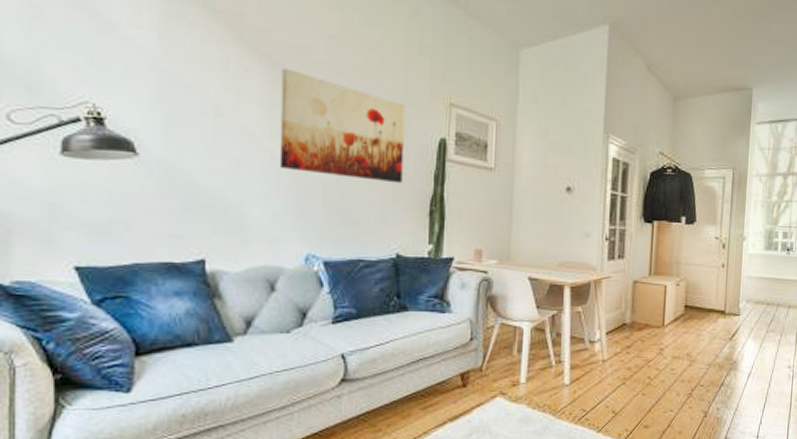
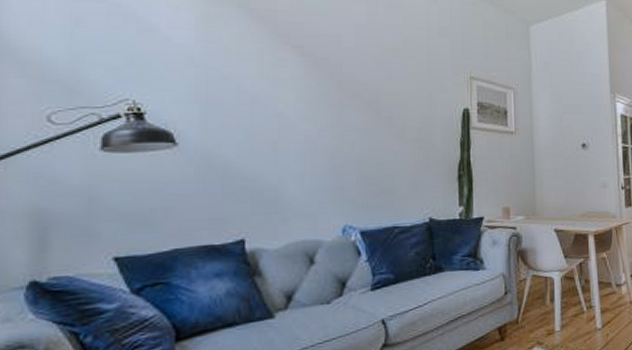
wall art: present [279,68,405,184] -> none [313,56,431,153]

